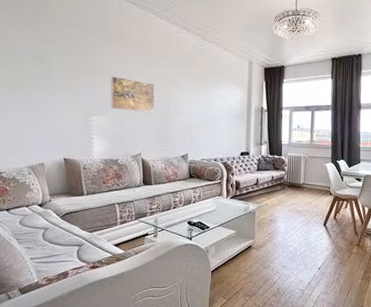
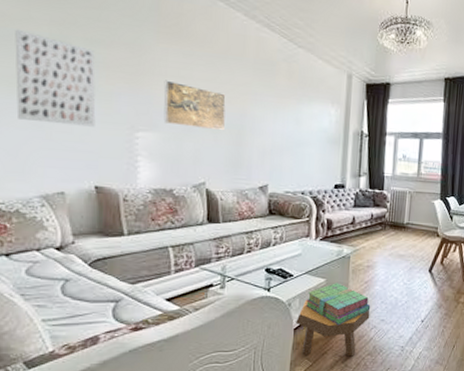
wall art: none [11,47,64,114] -> present [15,29,96,127]
footstool: none [212,248,274,297] -> present [296,300,370,357]
stack of books: none [219,234,274,270] -> present [305,283,371,326]

